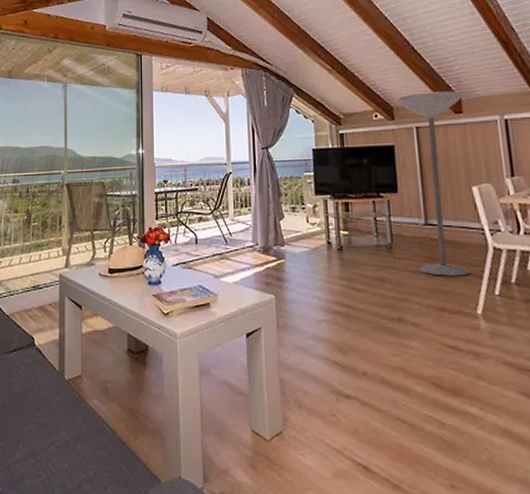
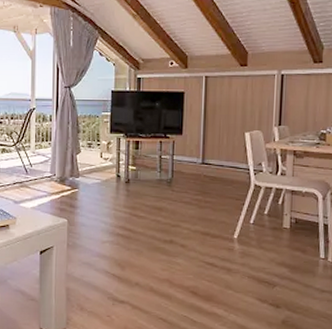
floor lamp: present [396,90,472,276] -> none [191,44,252,208]

